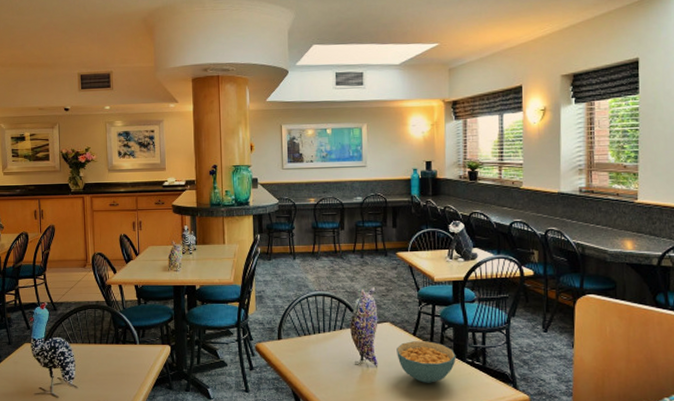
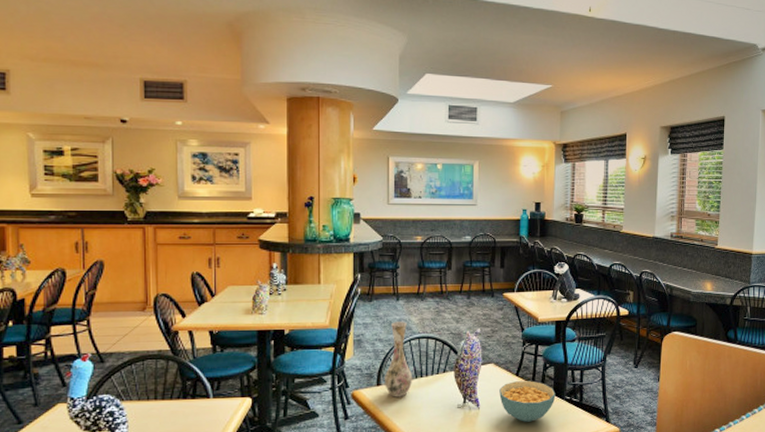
vase: none [285,279,311,351] -> present [385,322,413,397]

